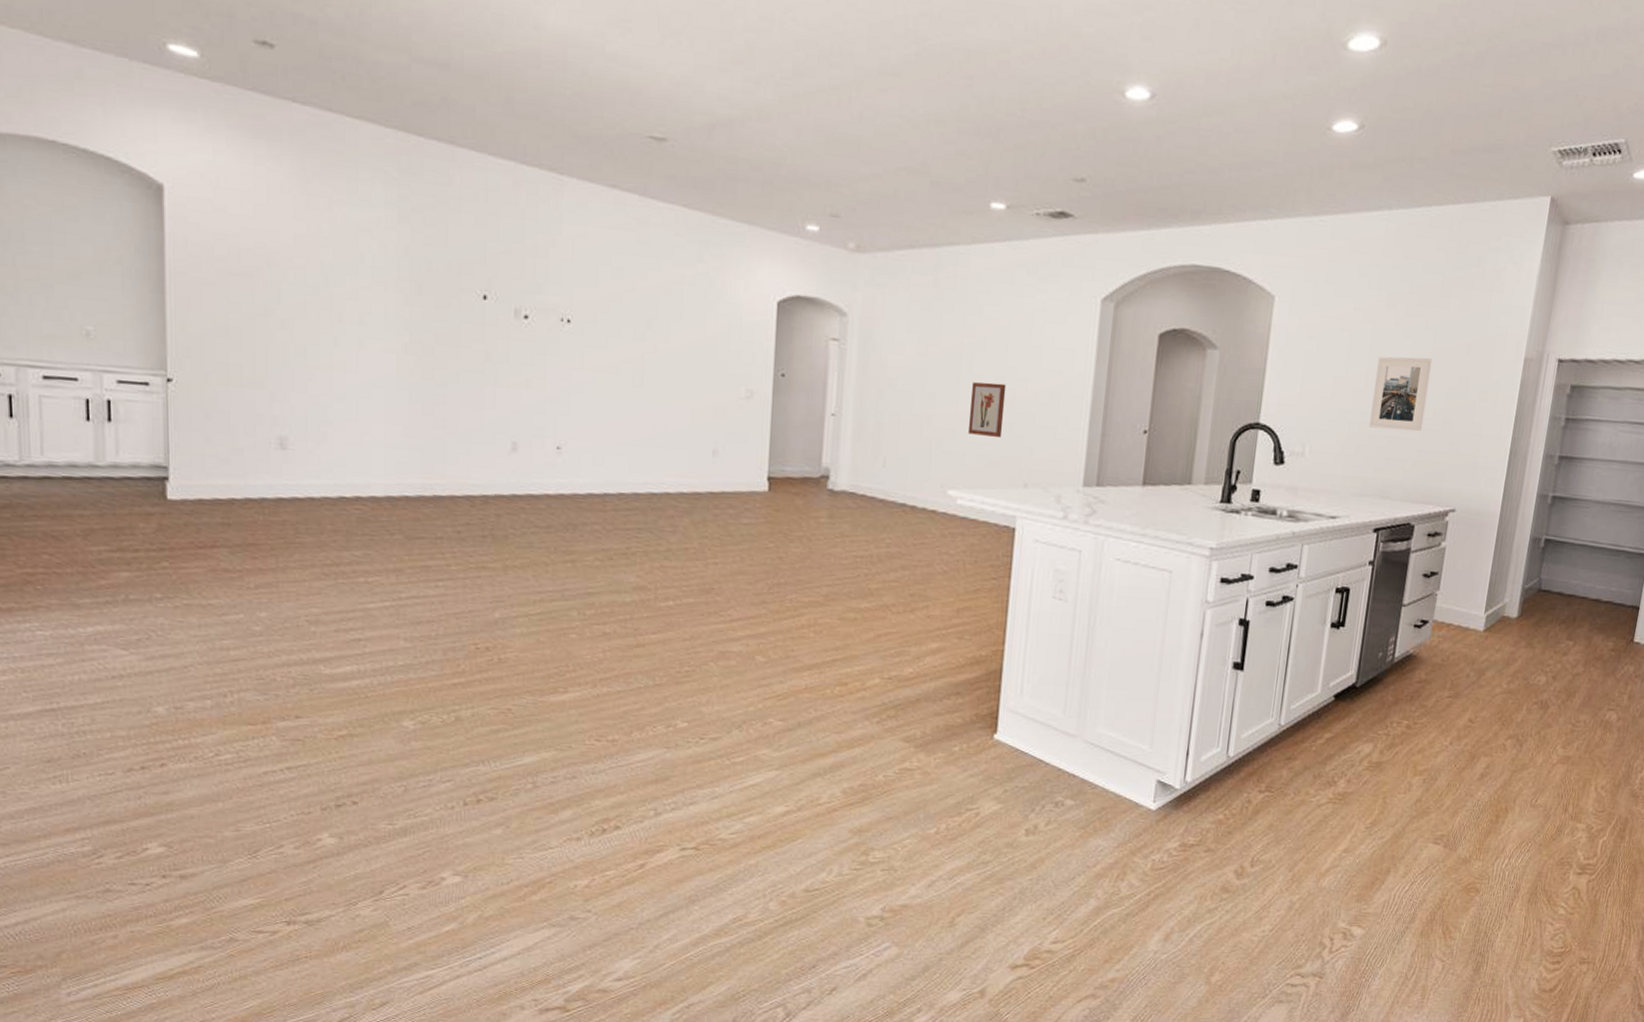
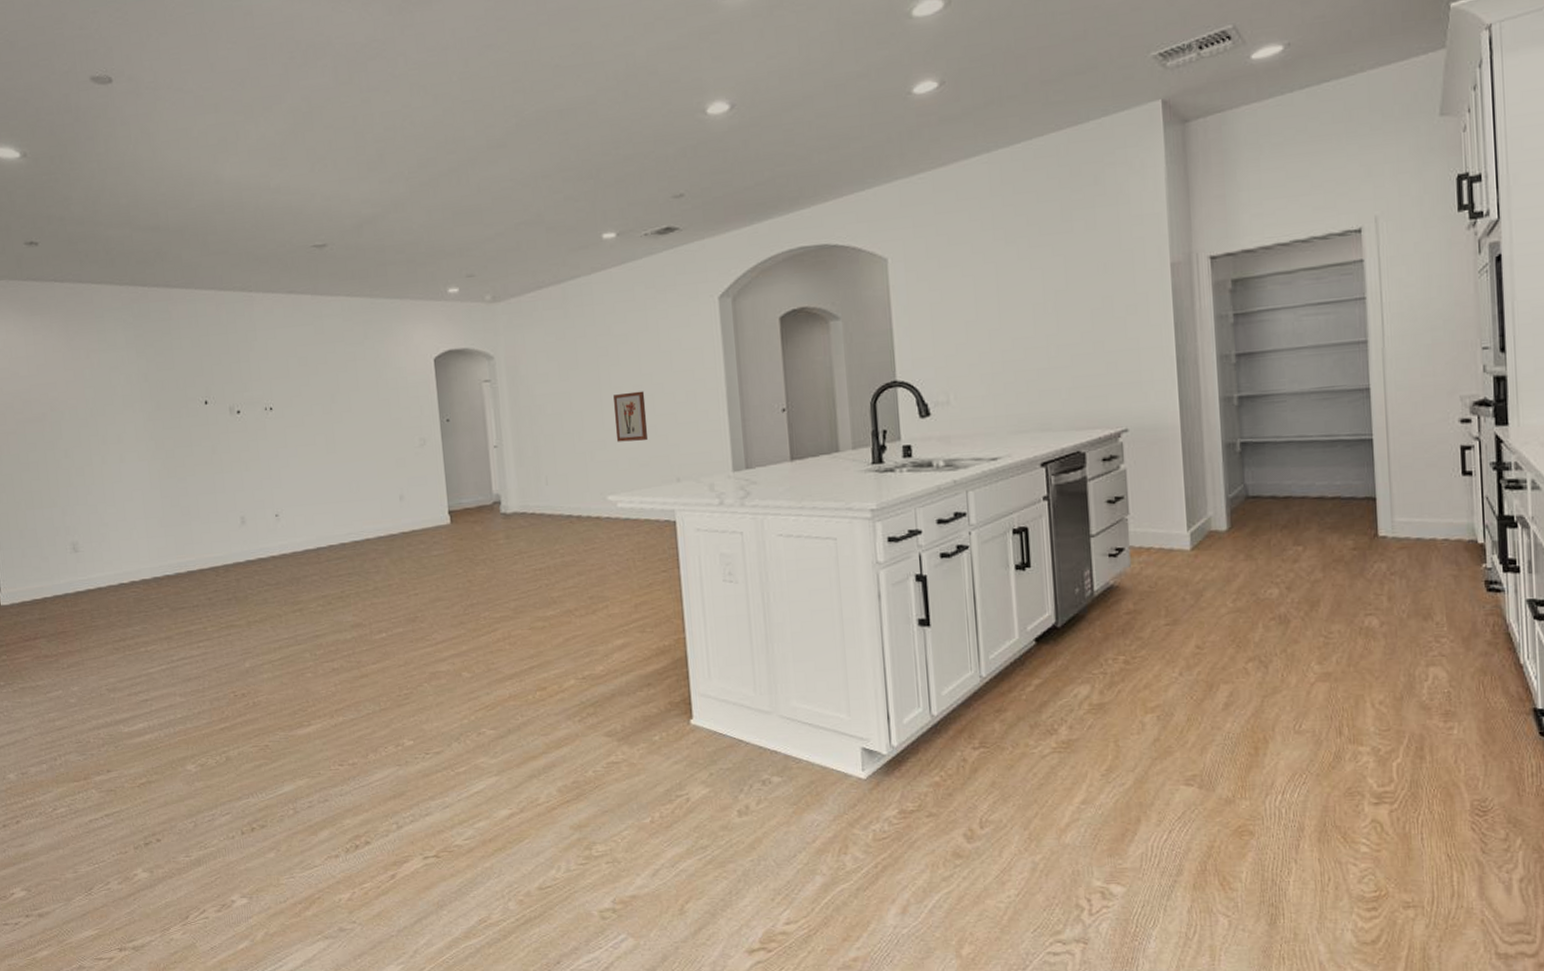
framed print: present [1369,356,1432,432] -> none [1008,283,1072,364]

